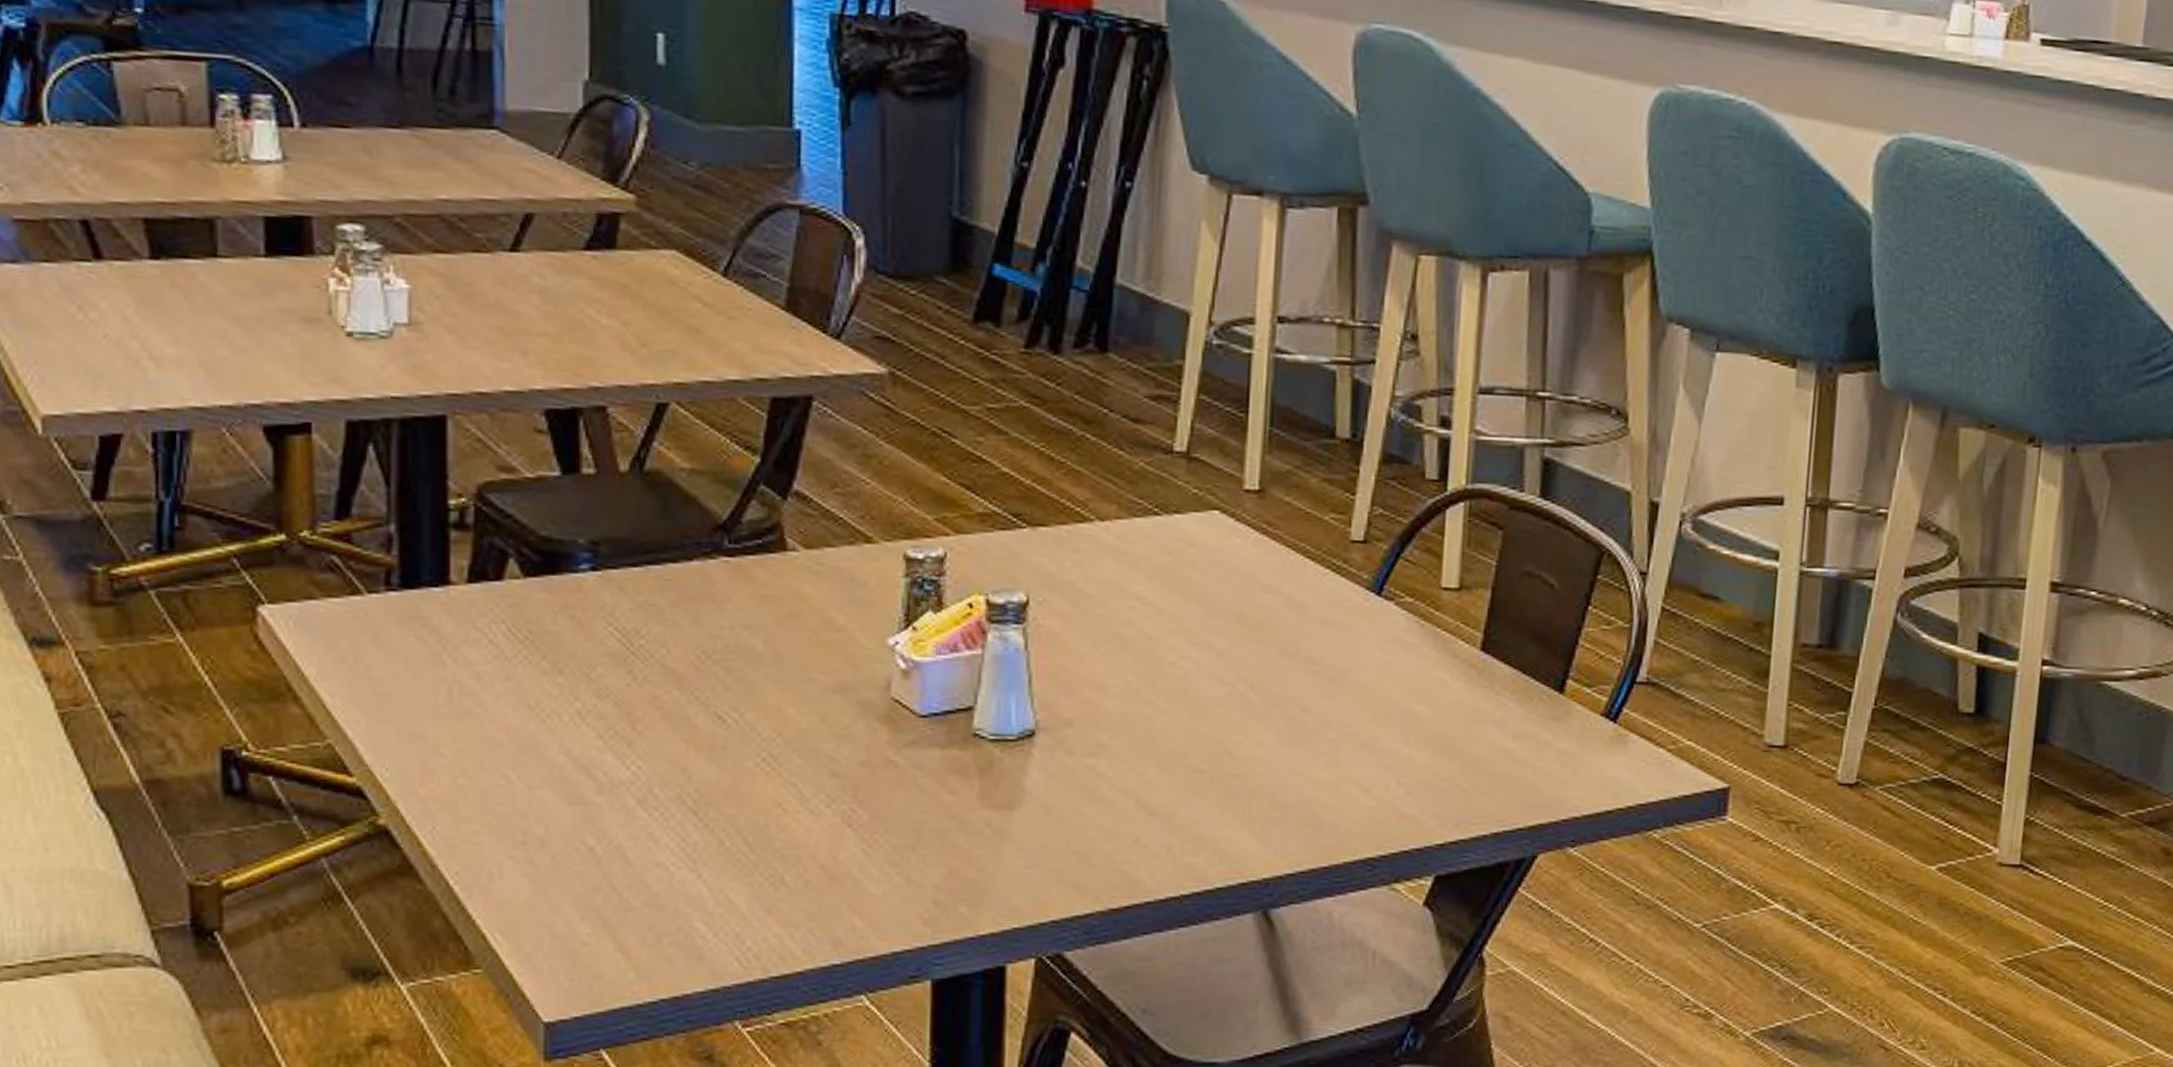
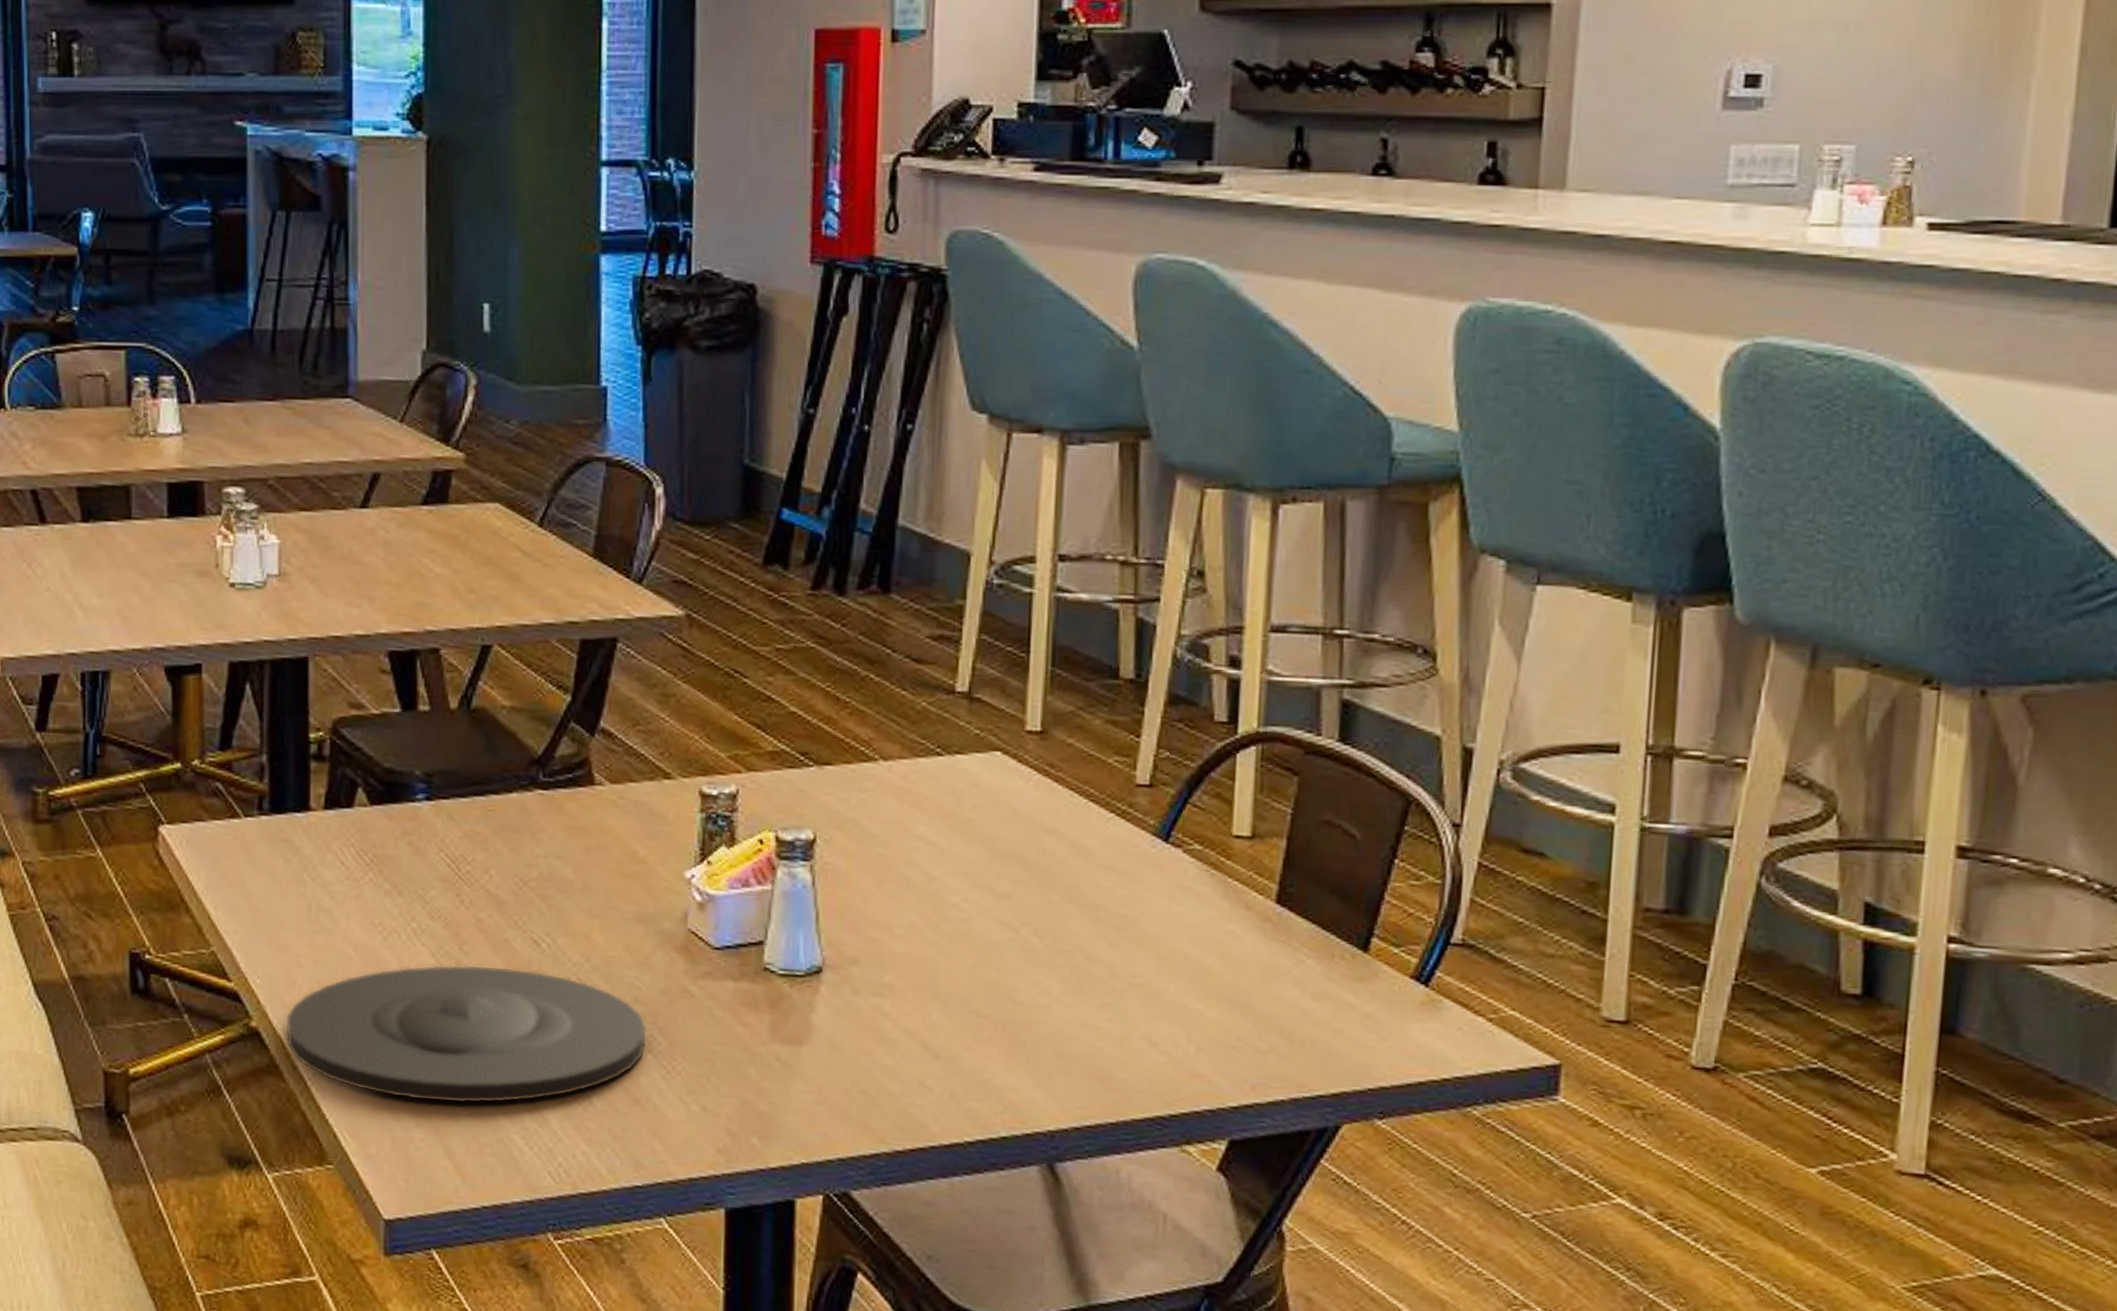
plate: none [422,745,846,893] -> present [286,964,647,1104]

